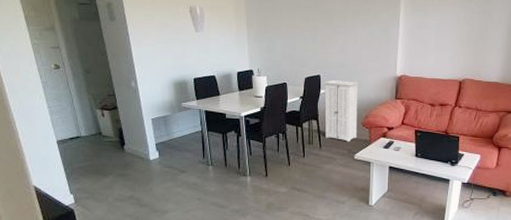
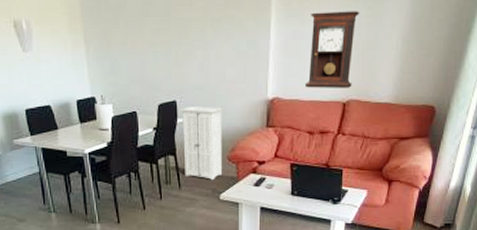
pendulum clock: none [427,8,472,69] -> present [304,11,359,88]

